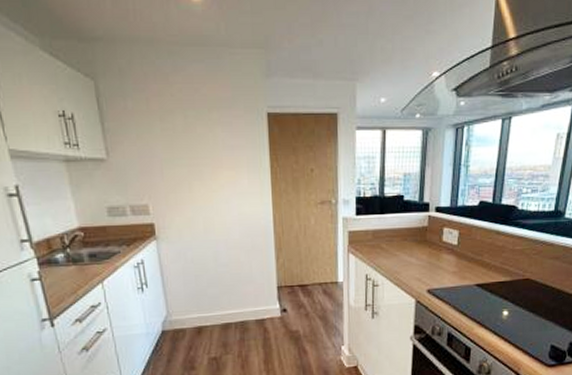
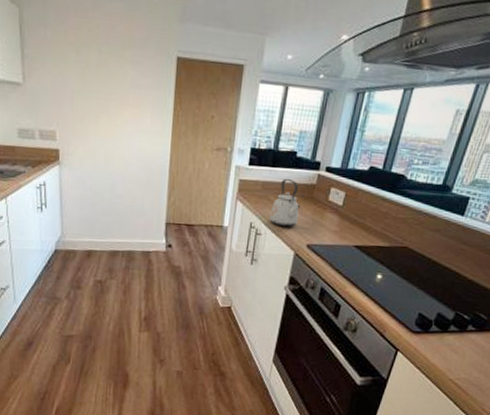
kettle: none [385,223,416,275] -> present [269,178,301,227]

